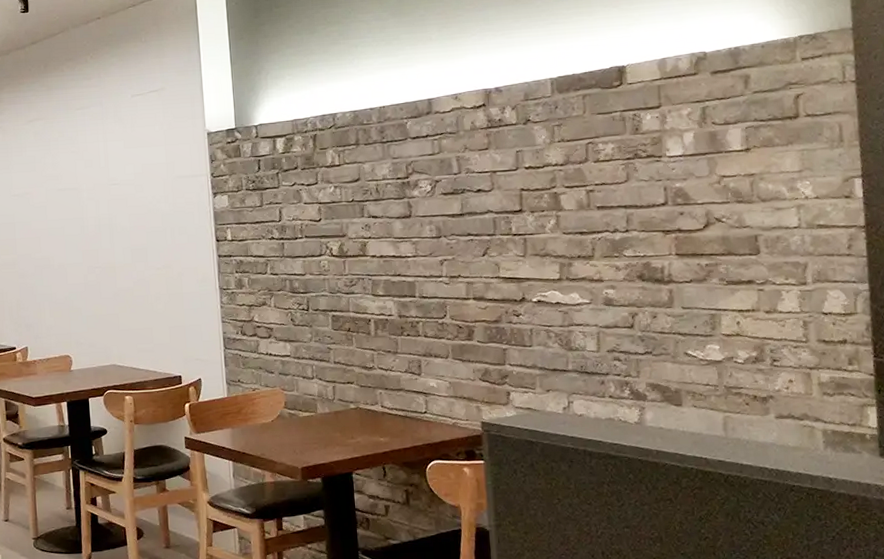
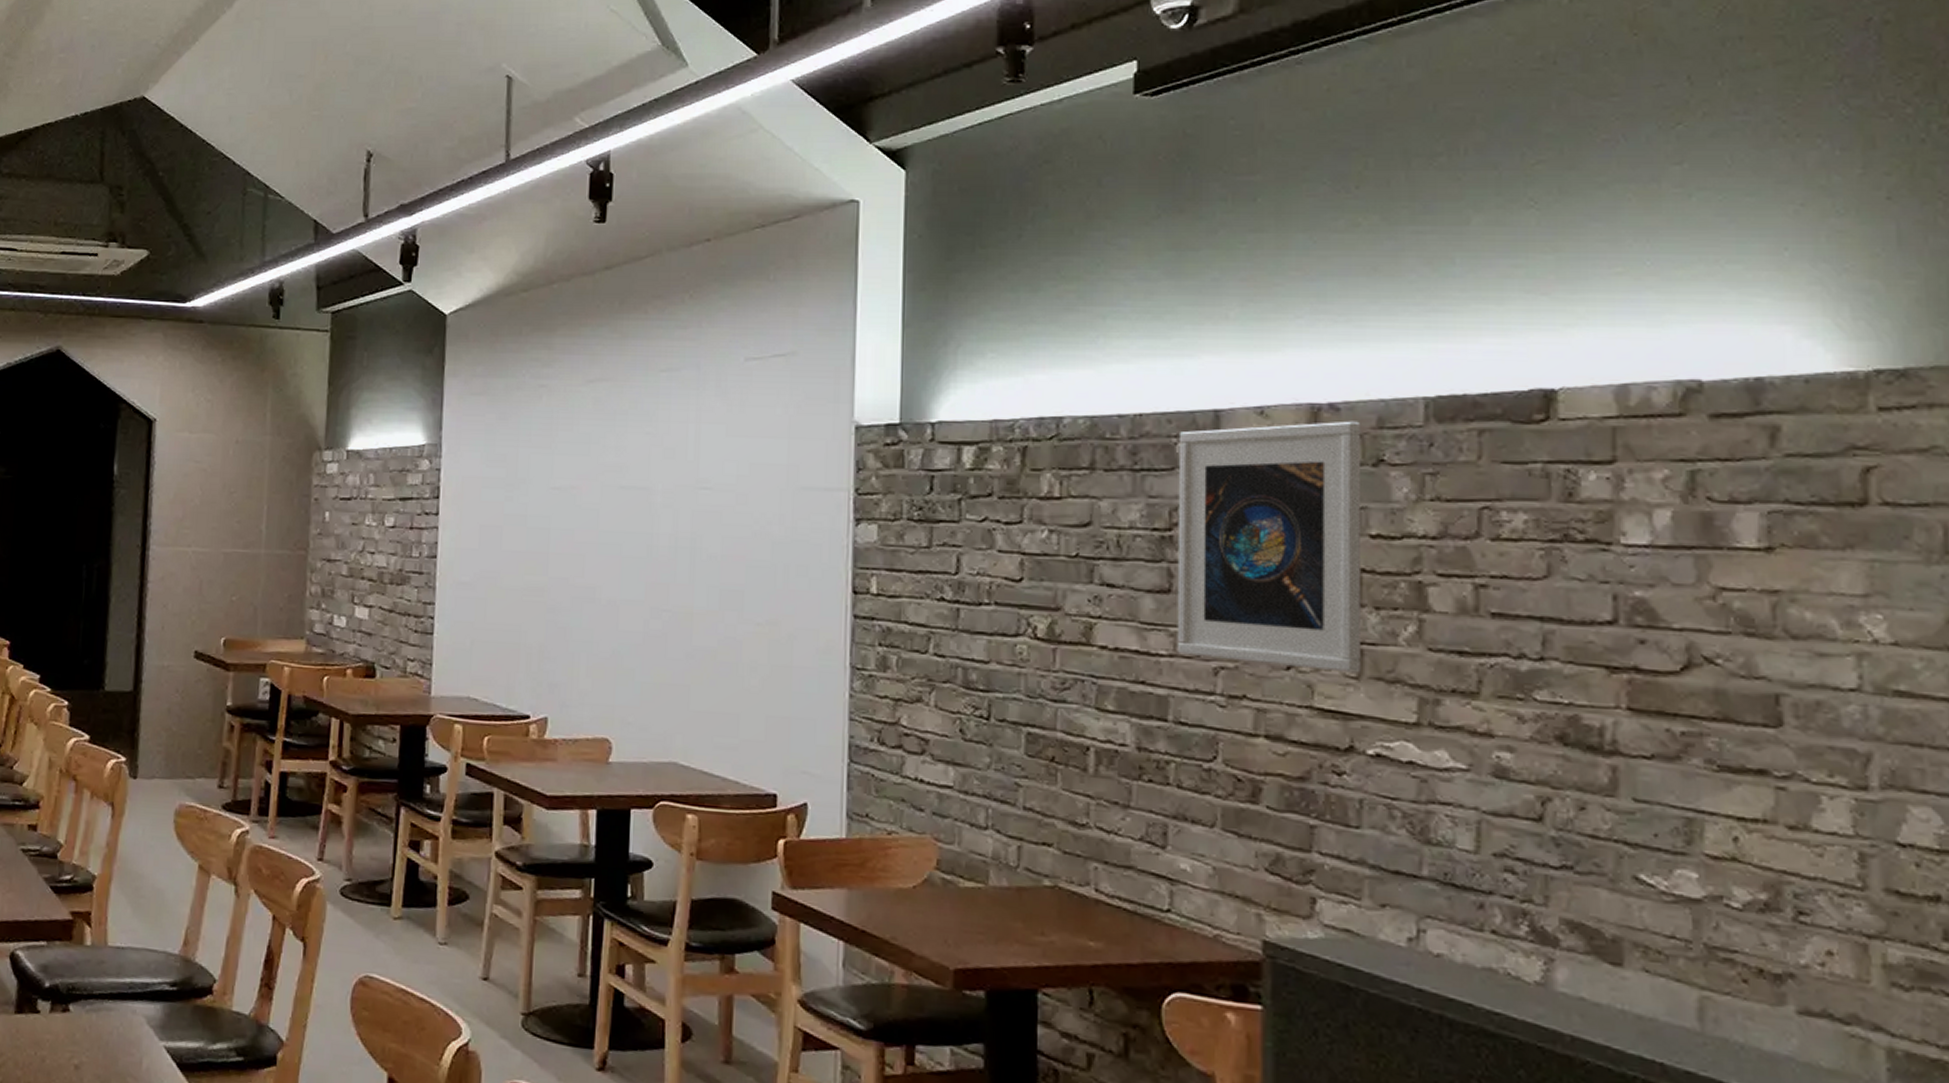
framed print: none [408,97,525,255] -> present [1177,421,1362,673]

